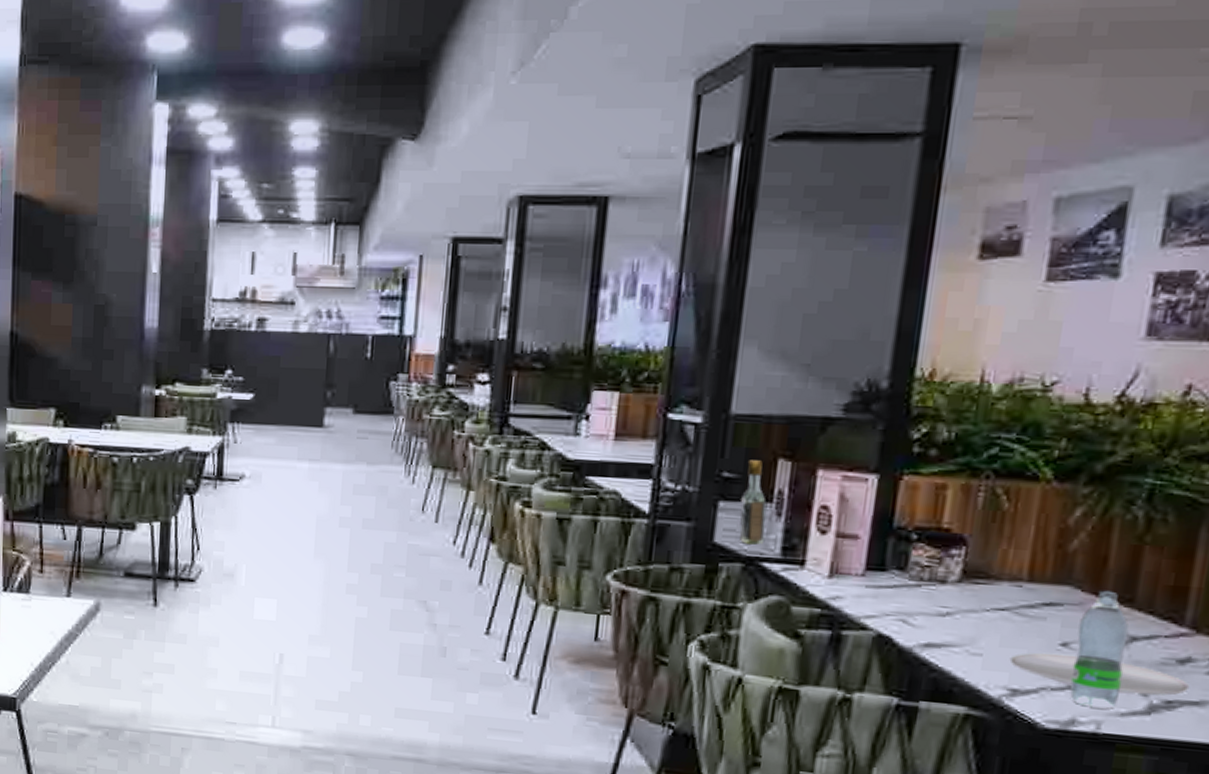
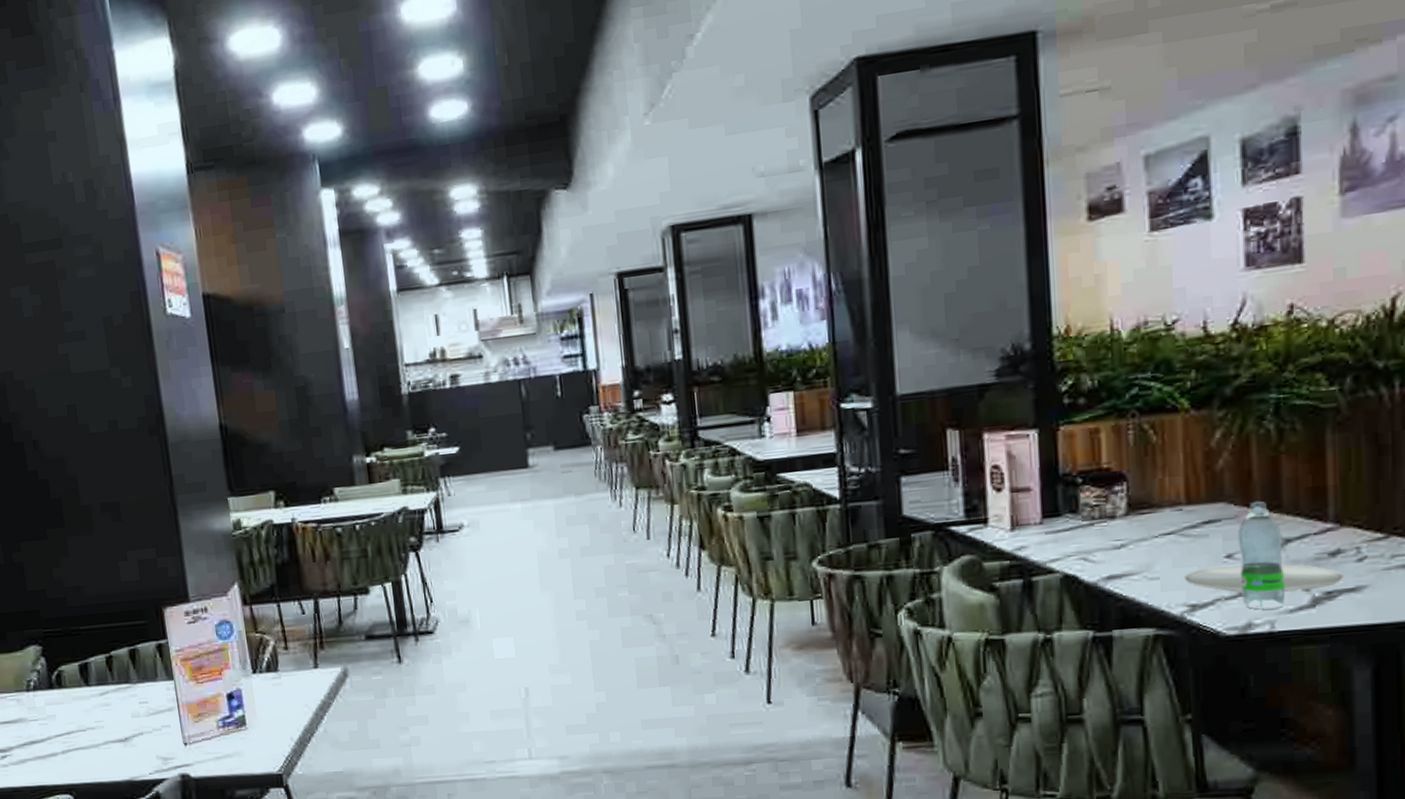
bottle: present [739,460,767,545] -> none [920,433,948,512]

